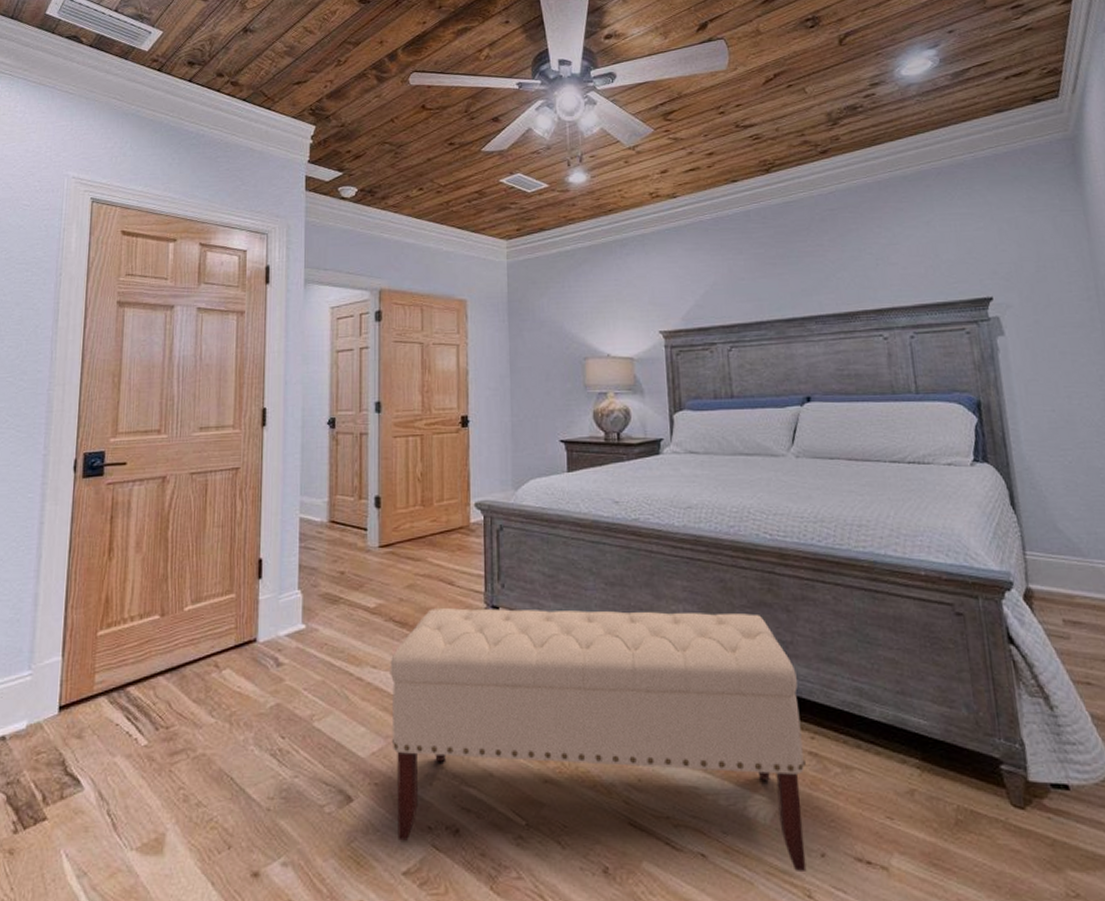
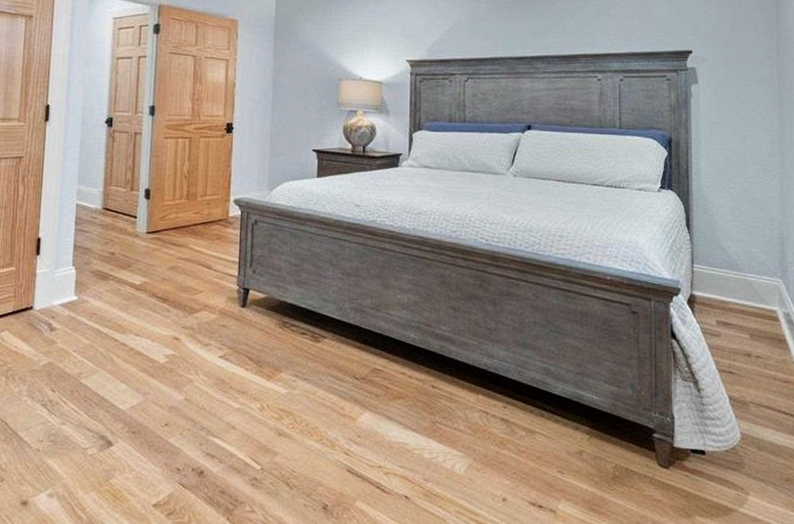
bench: present [390,608,807,871] -> none [149,288,497,512]

